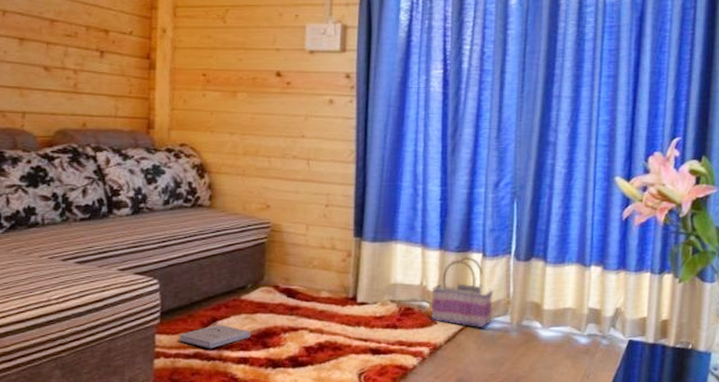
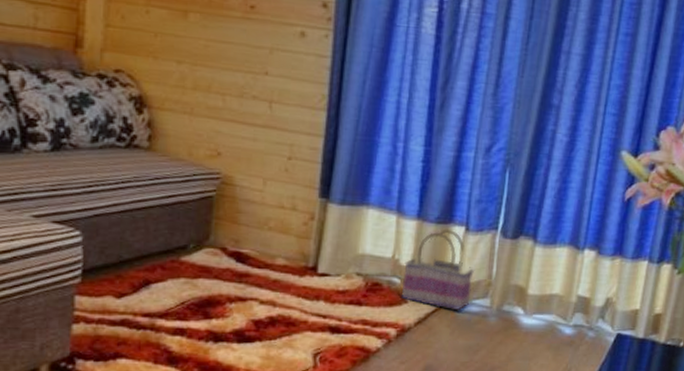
book: present [178,324,250,349] -> none [102,288,190,316]

